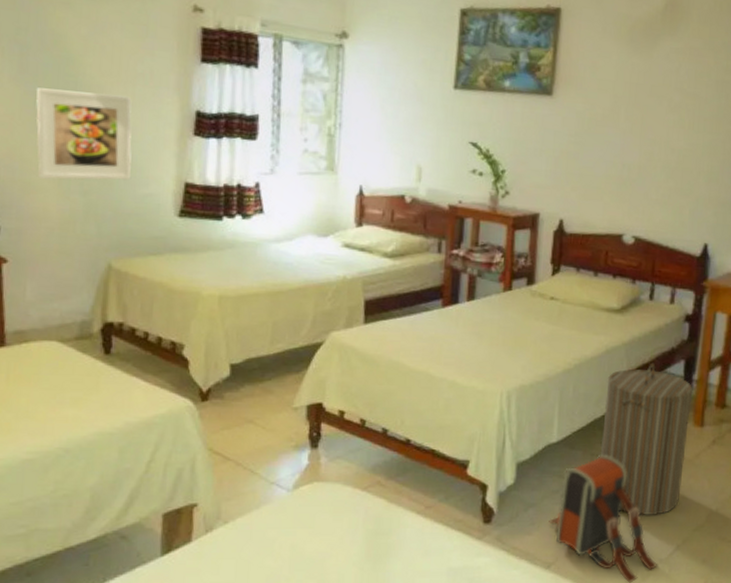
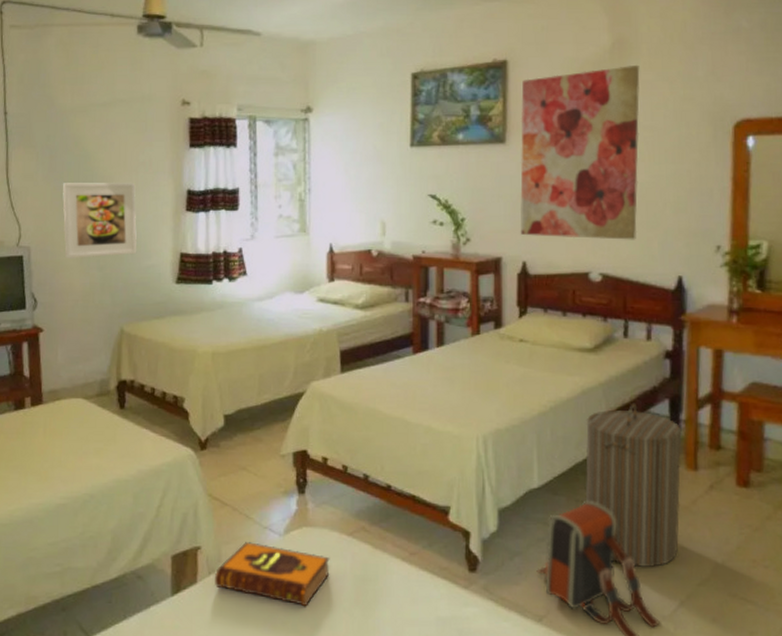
hardback book: none [211,498,342,563] -> present [214,542,330,607]
wall art: none [559,29,689,206] -> present [520,64,640,240]

